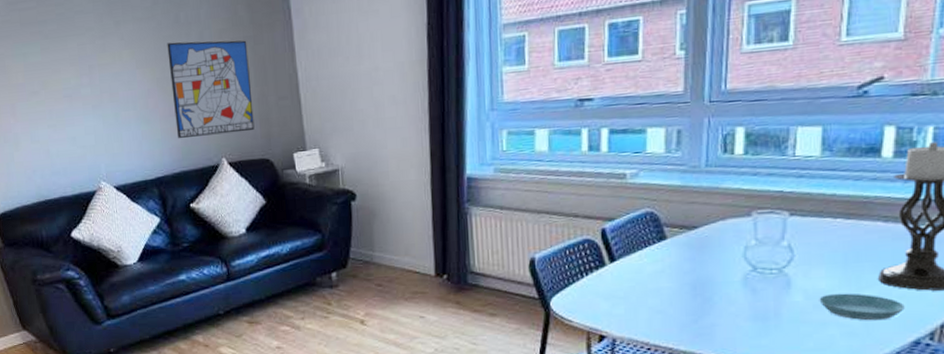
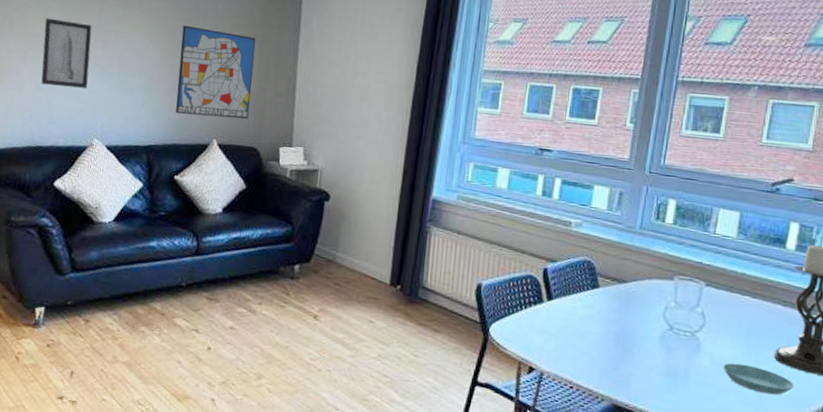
wall art: none [25,63,83,135] -> present [41,18,92,89]

